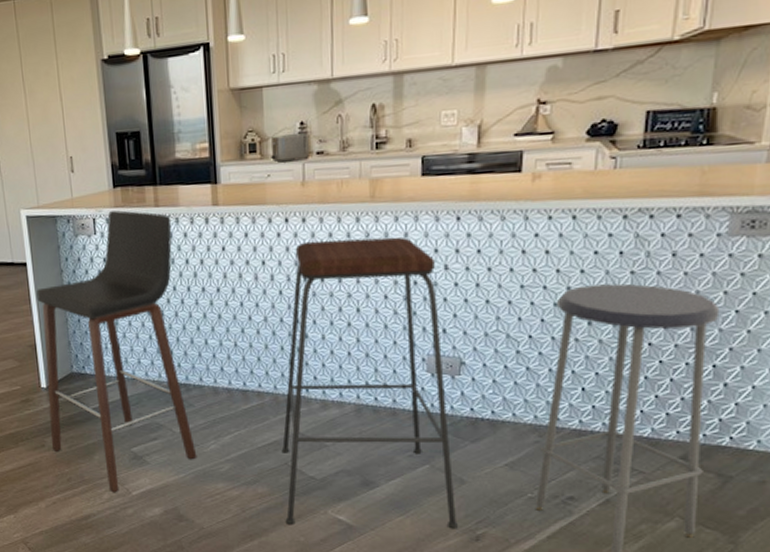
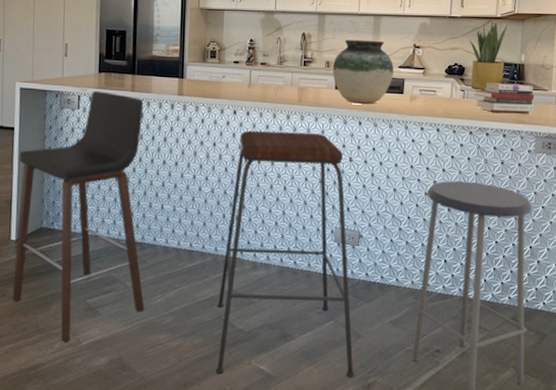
toaster: present [271,133,310,163] -> none [227,47,257,68]
vase: none [416,101,506,194] -> present [332,39,393,105]
planter: none [625,45,691,155] -> present [469,20,508,91]
books: none [632,138,732,184] -> present [474,82,535,114]

